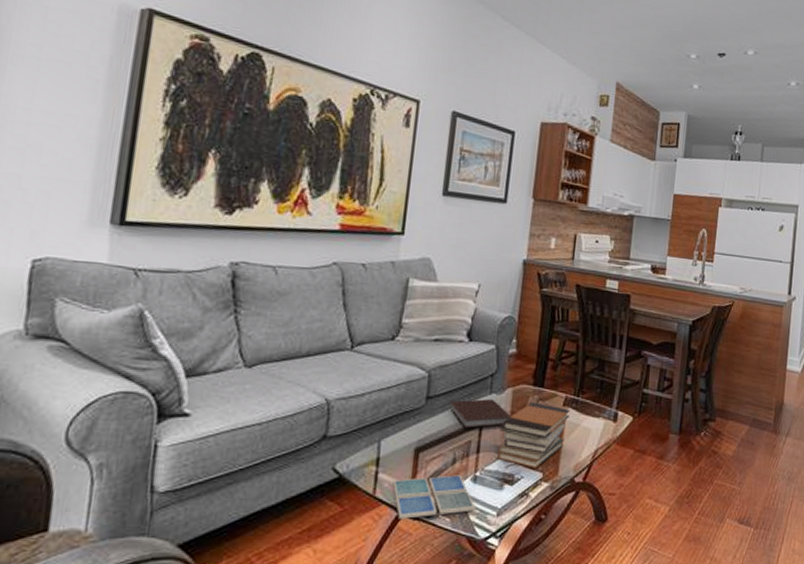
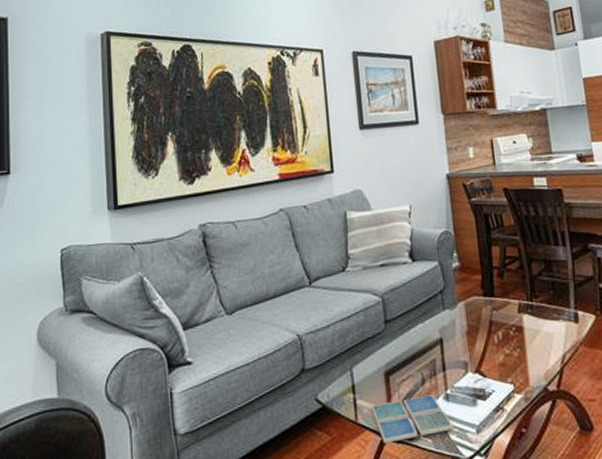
notebook: present [450,399,512,429] -> none [407,315,469,348]
book stack: present [497,402,570,469] -> none [459,313,528,381]

